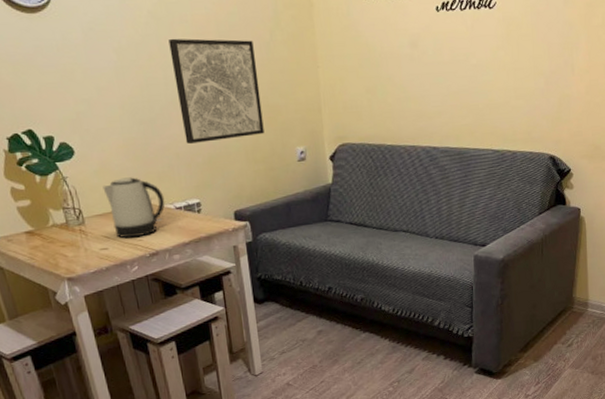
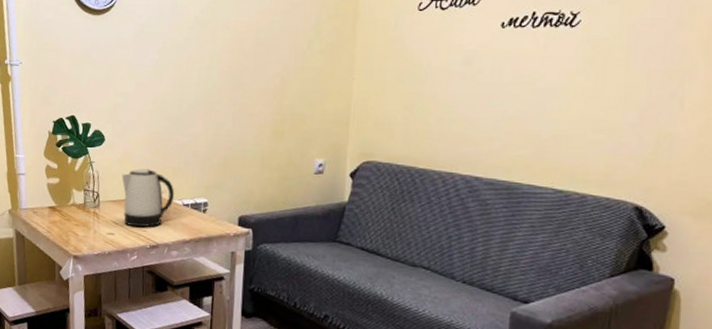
wall art: present [168,38,265,145] -> none [205,42,289,145]

